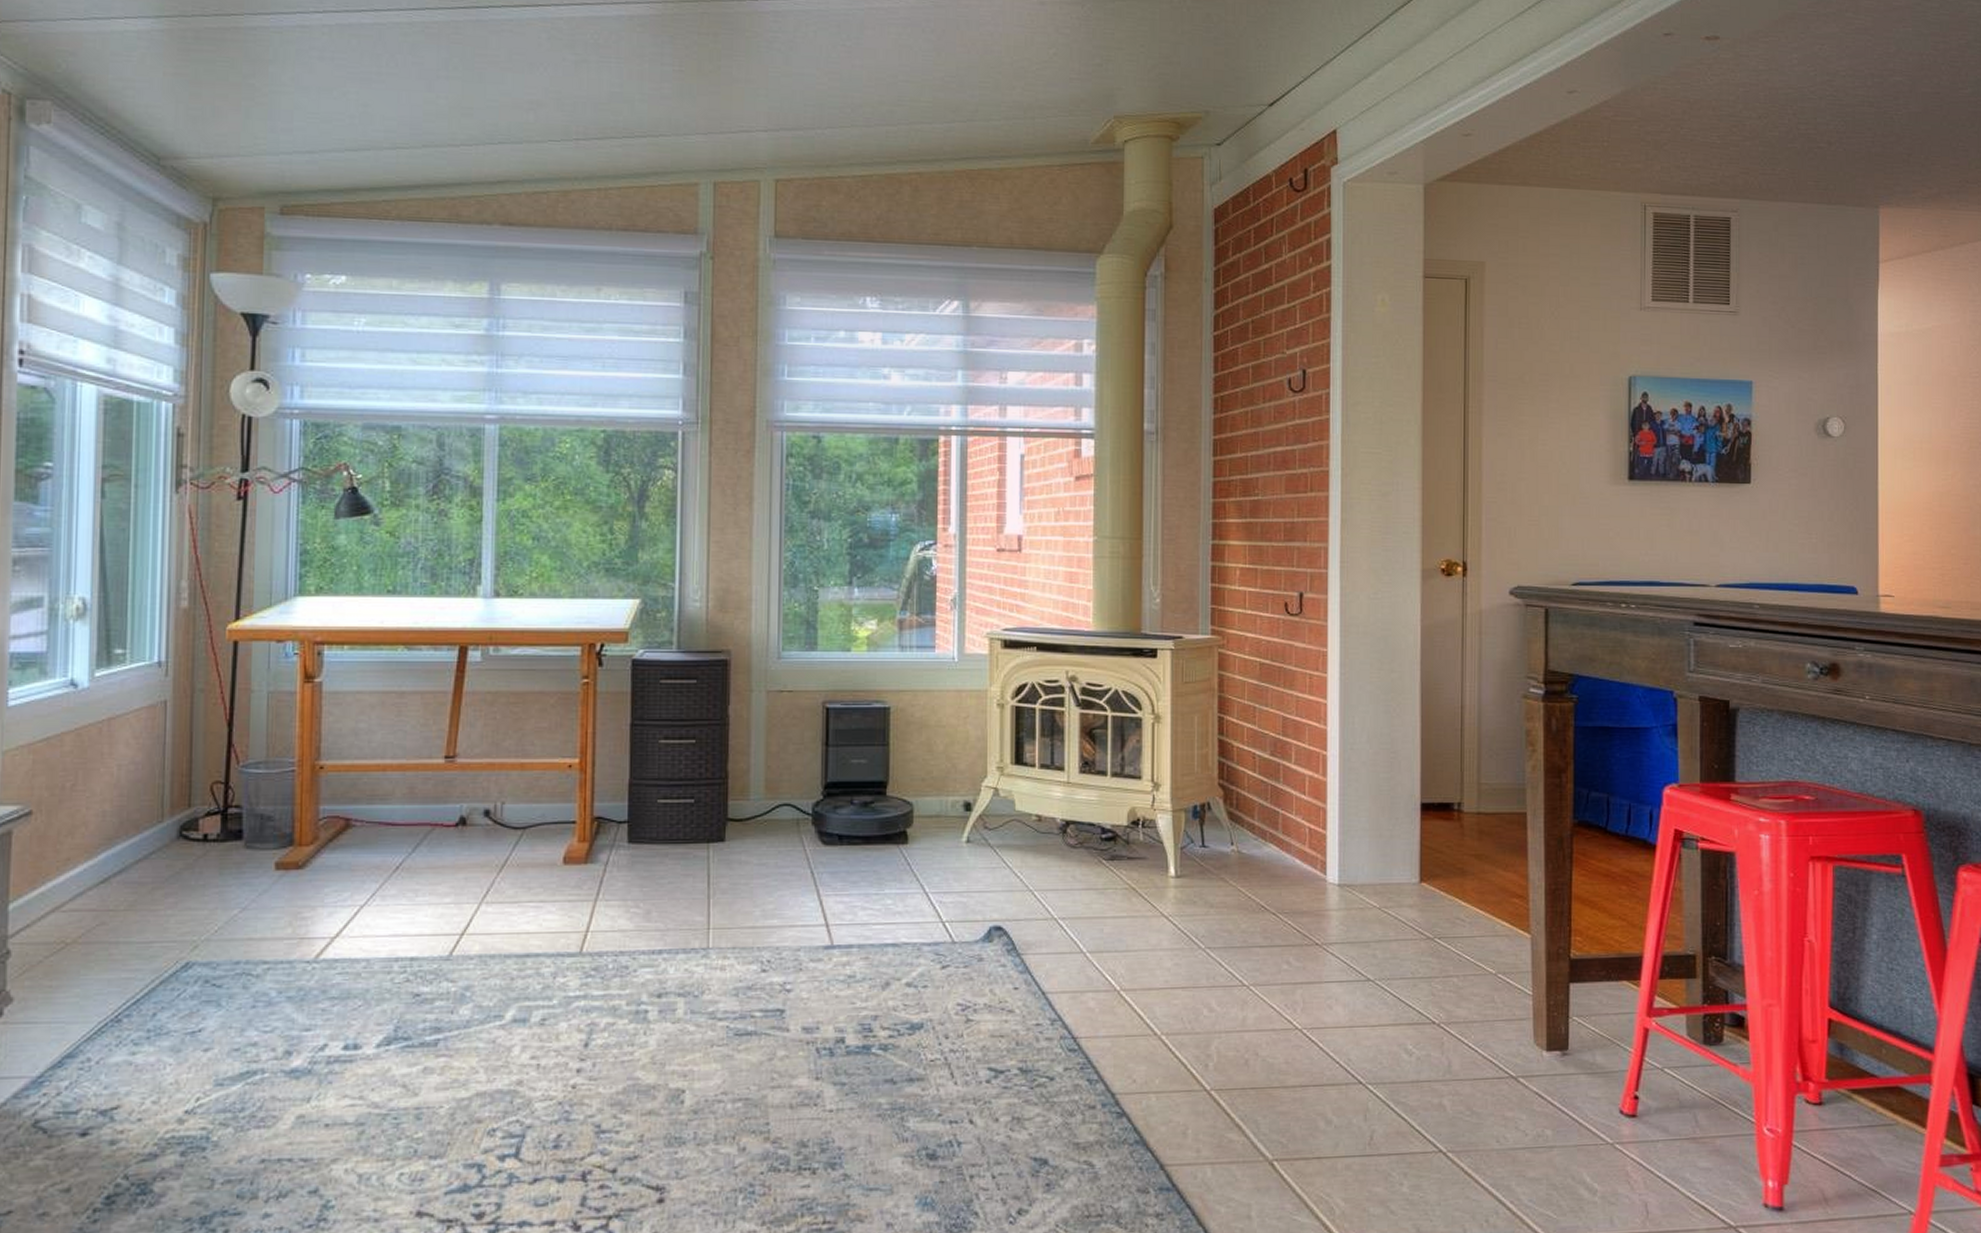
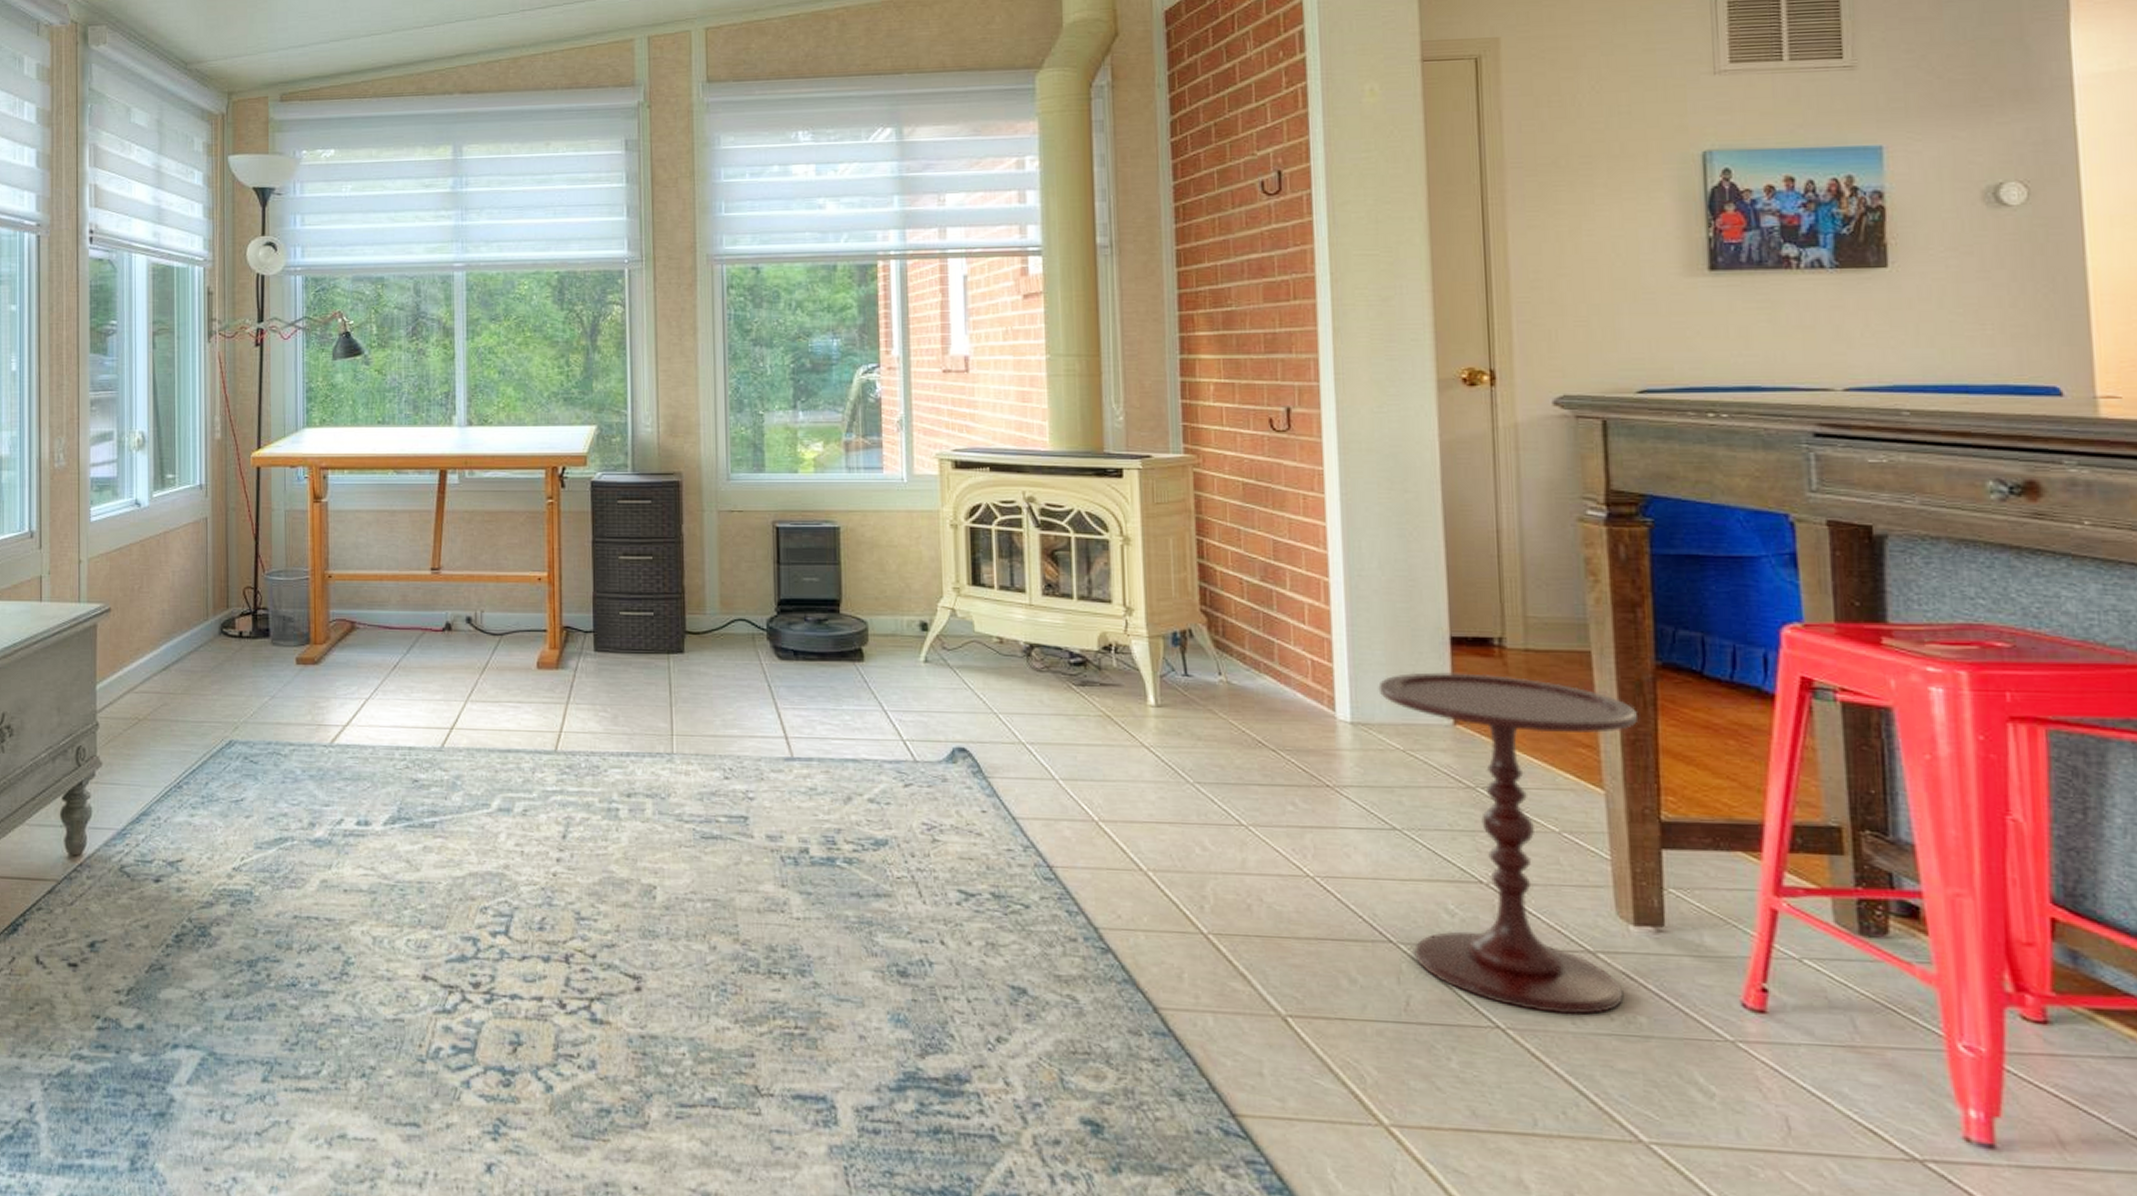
side table: none [1362,835,1558,1135] -> present [1378,672,1637,1015]

